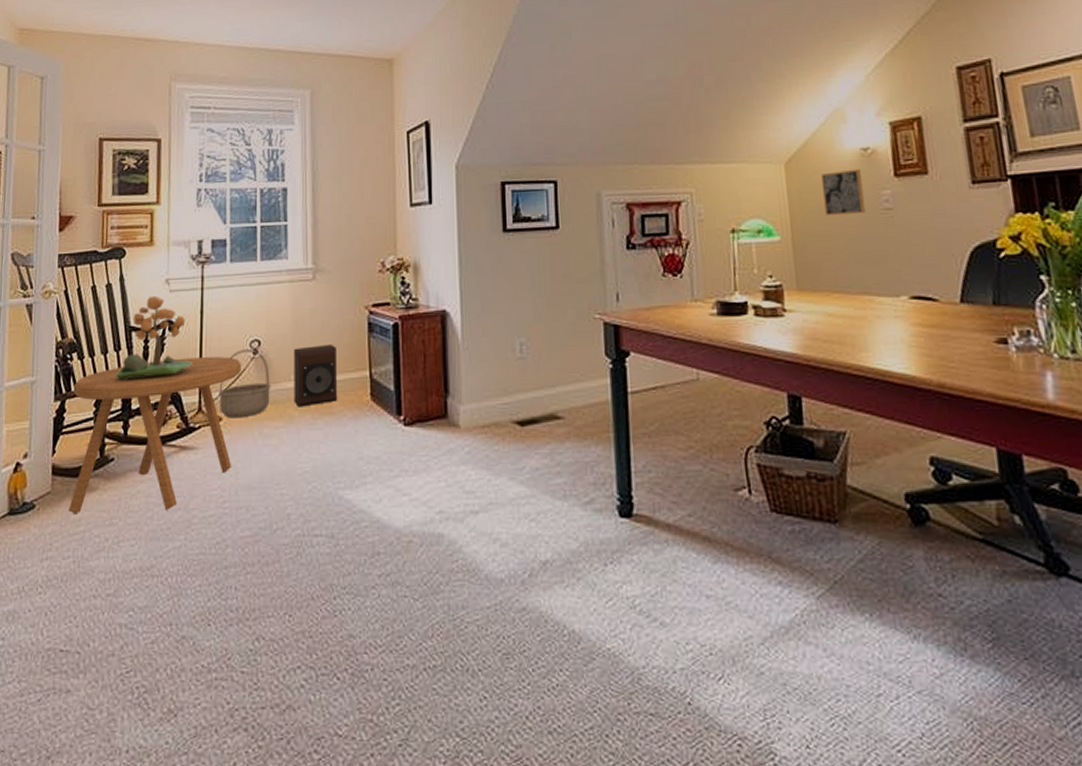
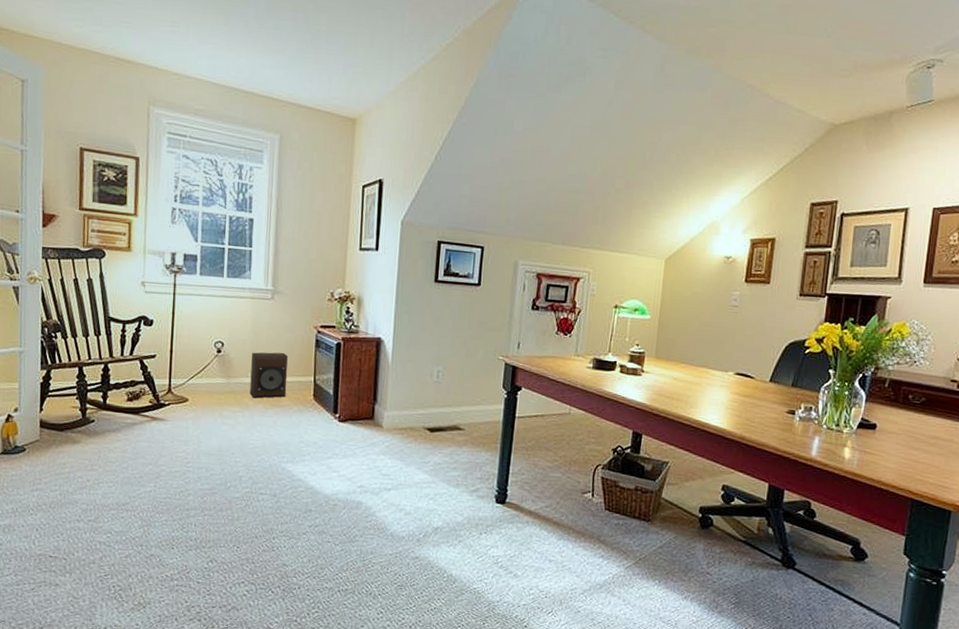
side table: present [68,356,241,515] -> none [55,348,207,464]
small tree: present [116,296,192,380] -> none [96,295,164,360]
basket: present [219,348,271,418] -> none [186,347,231,401]
wall art: present [821,168,866,216] -> none [688,271,721,307]

